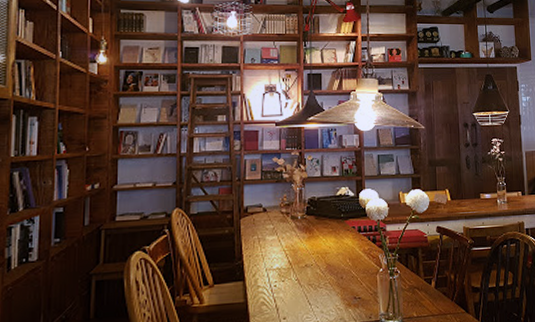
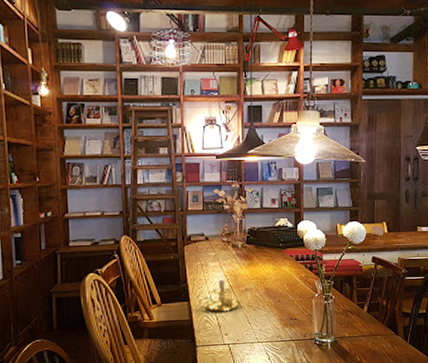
candle holder: none [253,245,301,293] -> present [197,270,241,312]

